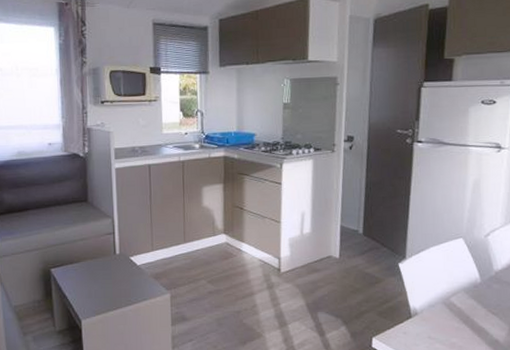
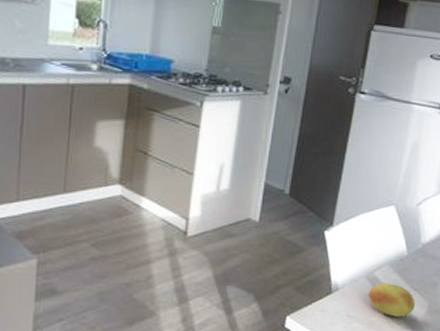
fruit: none [447,308,495,339] -> present [369,283,415,317]

